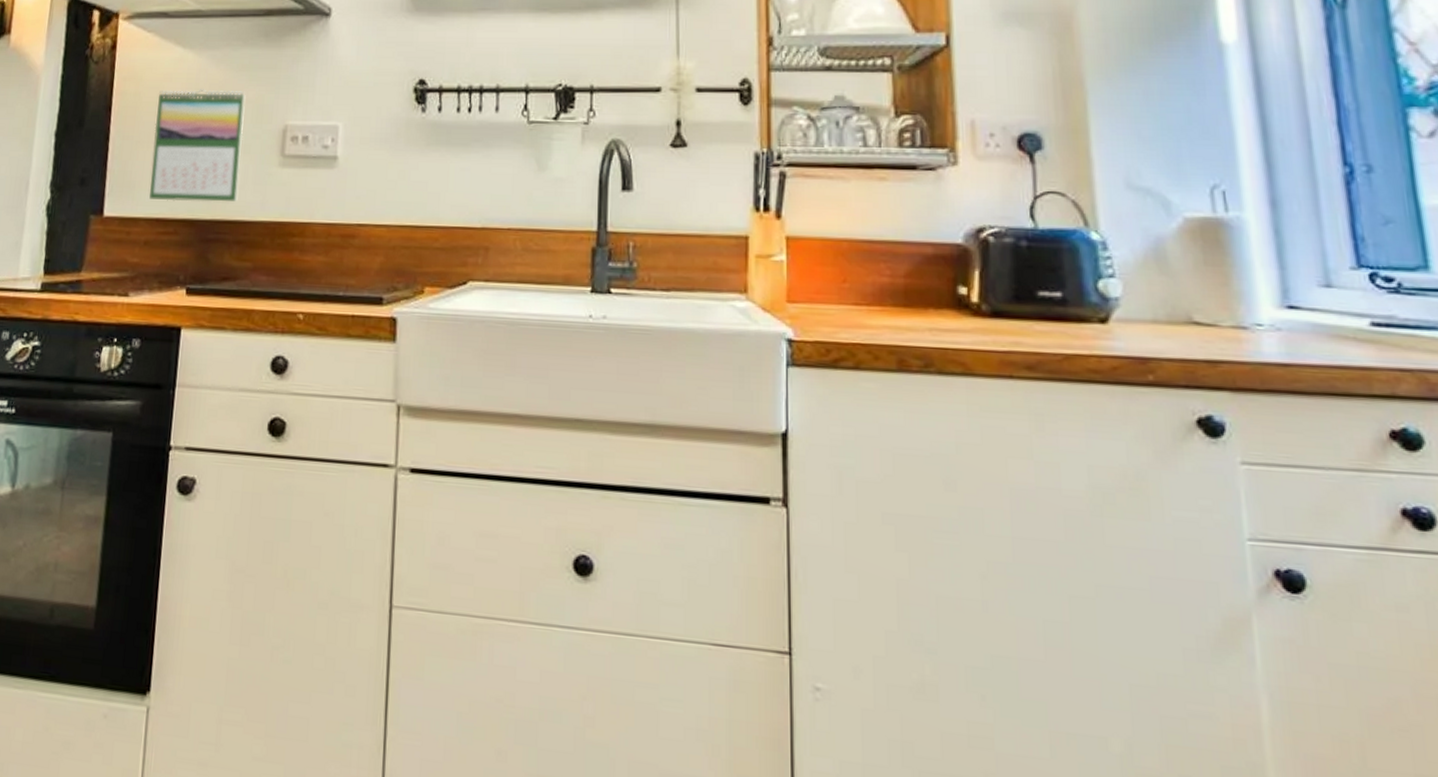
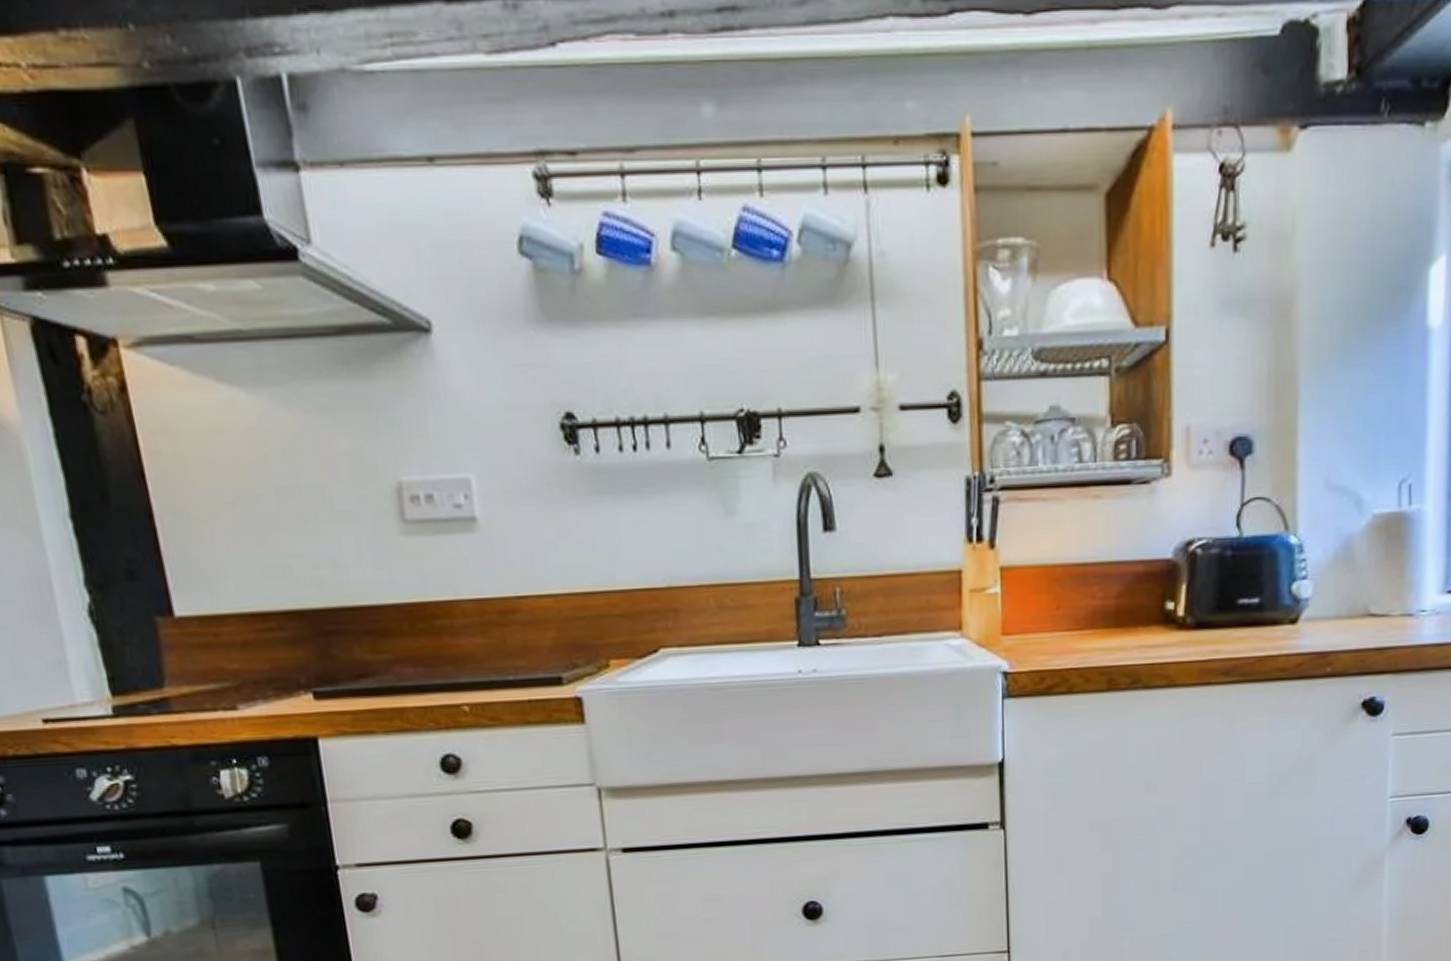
calendar: present [149,89,246,202] -> none [210,441,356,590]

